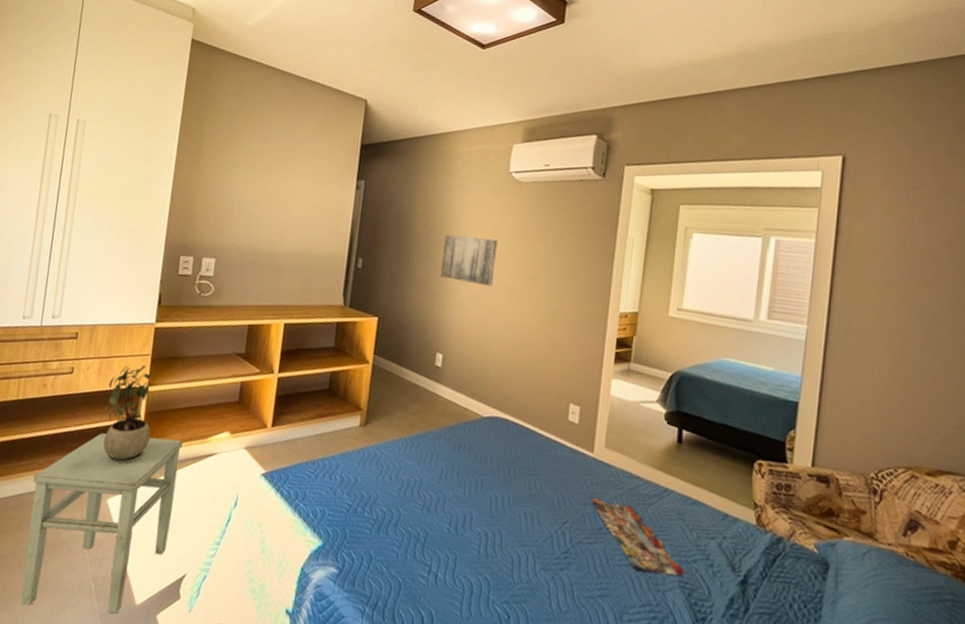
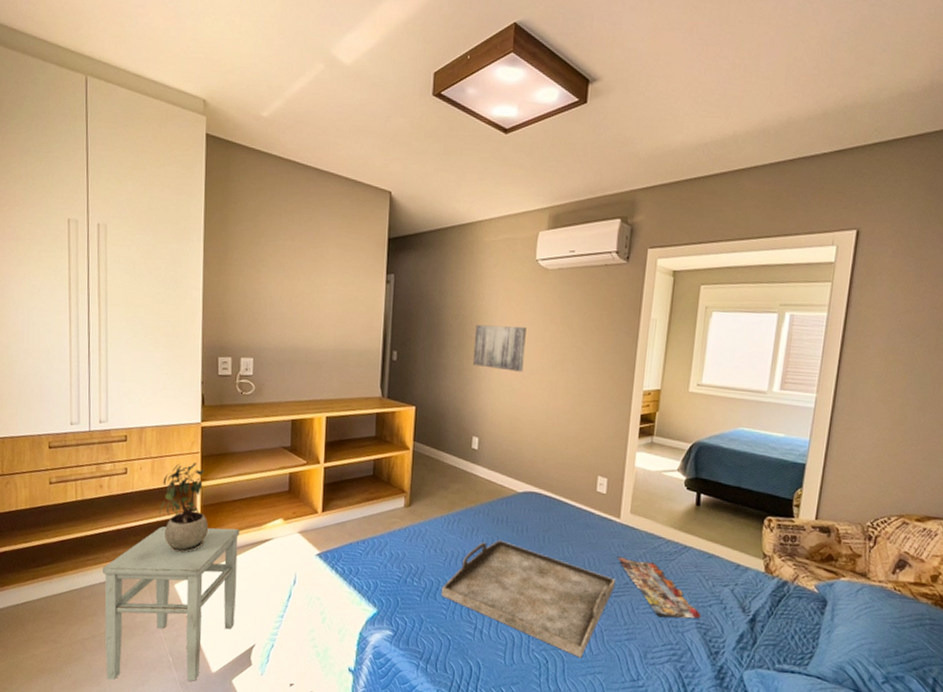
serving tray: none [394,469,588,616] -> present [442,539,615,658]

